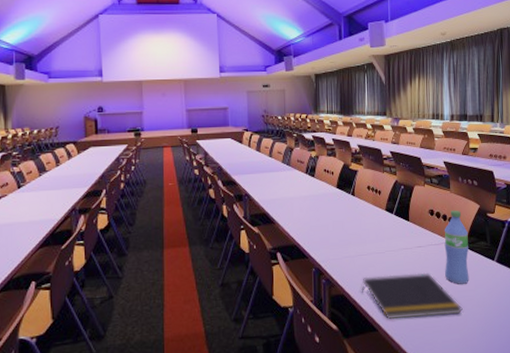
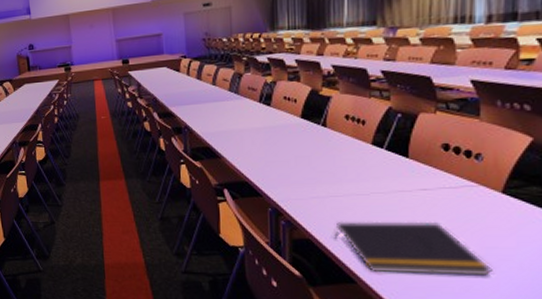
water bottle: present [444,210,469,284] -> none [465,144,508,239]

